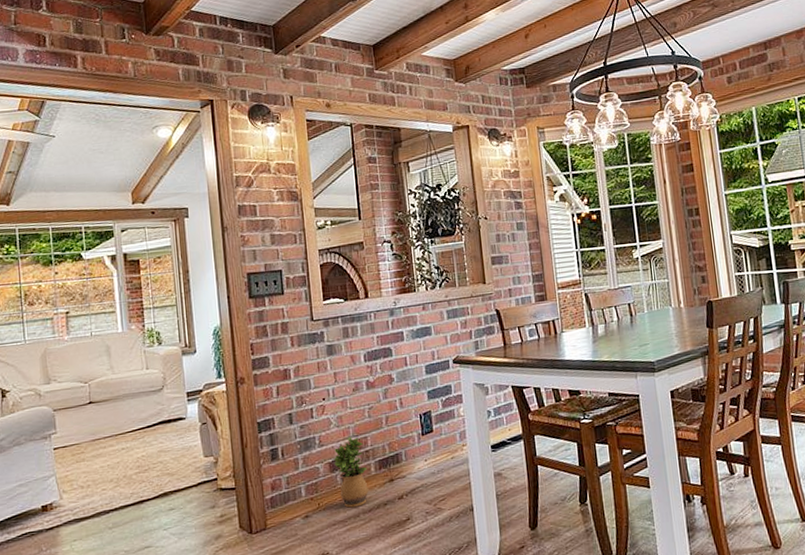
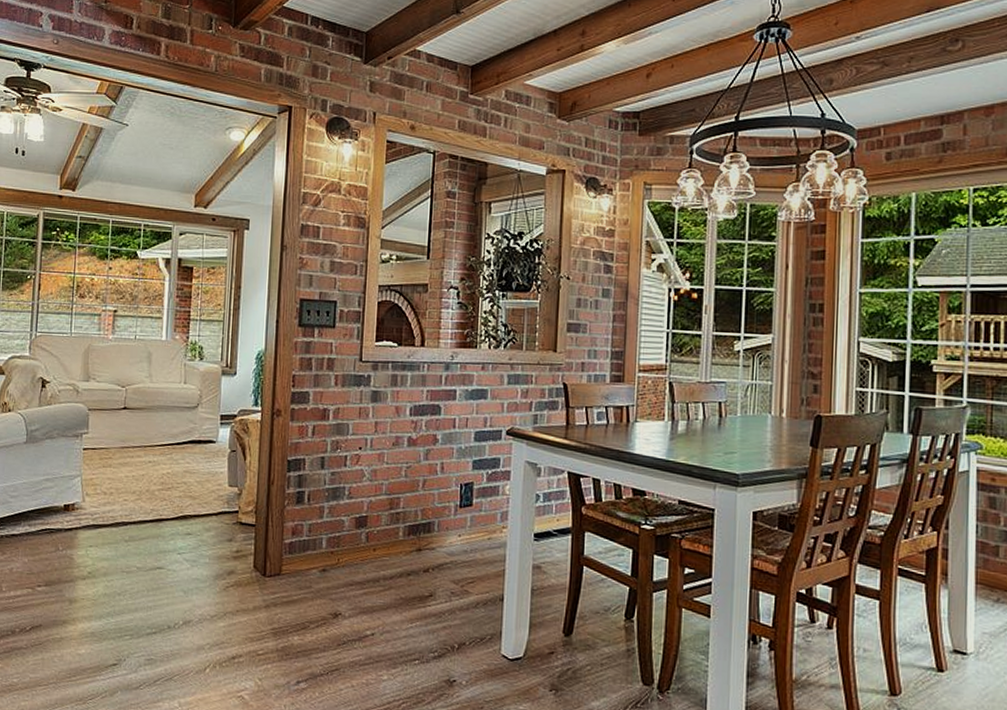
potted plant: present [333,436,369,508] -> none [360,493,395,571]

